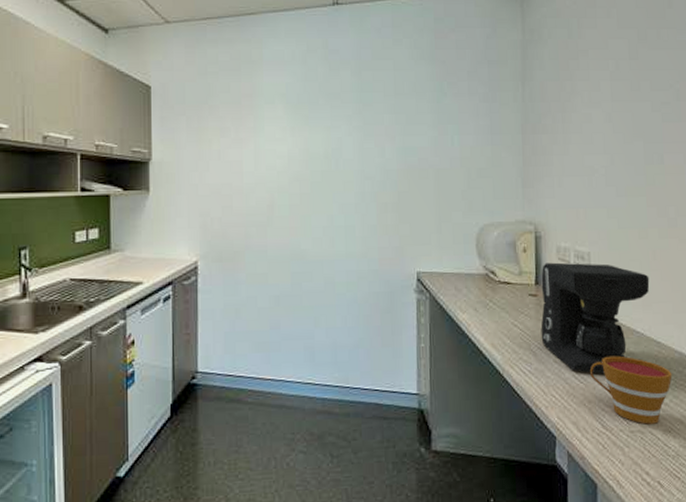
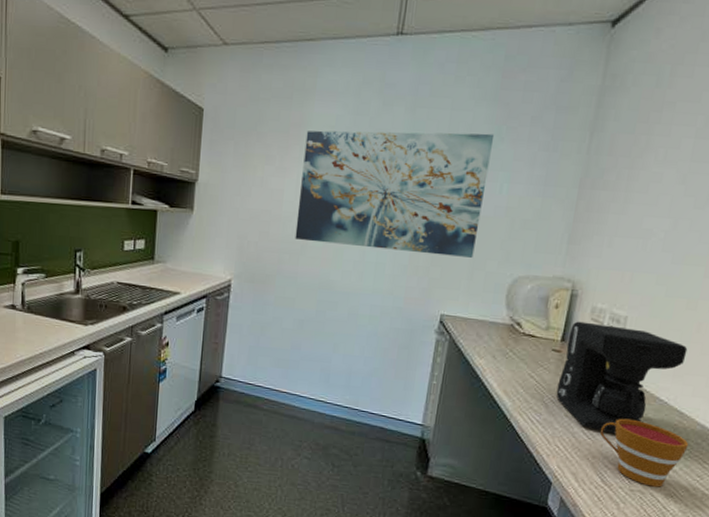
wall art: none [258,90,439,212] -> present [295,130,495,258]

